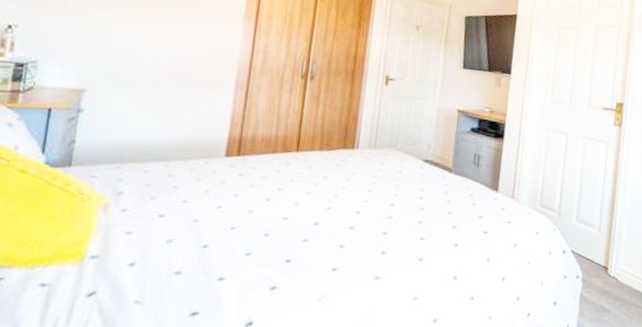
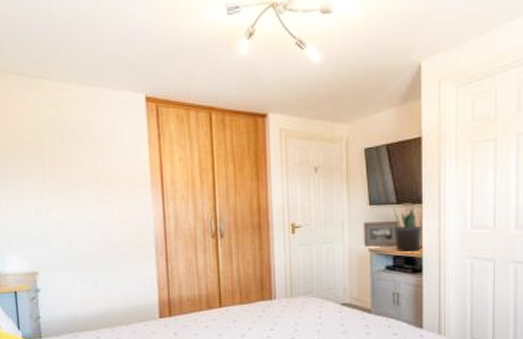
picture frame: none [453,84,488,110] -> present [363,221,399,248]
planter: none [482,75,509,117] -> present [393,207,422,253]

